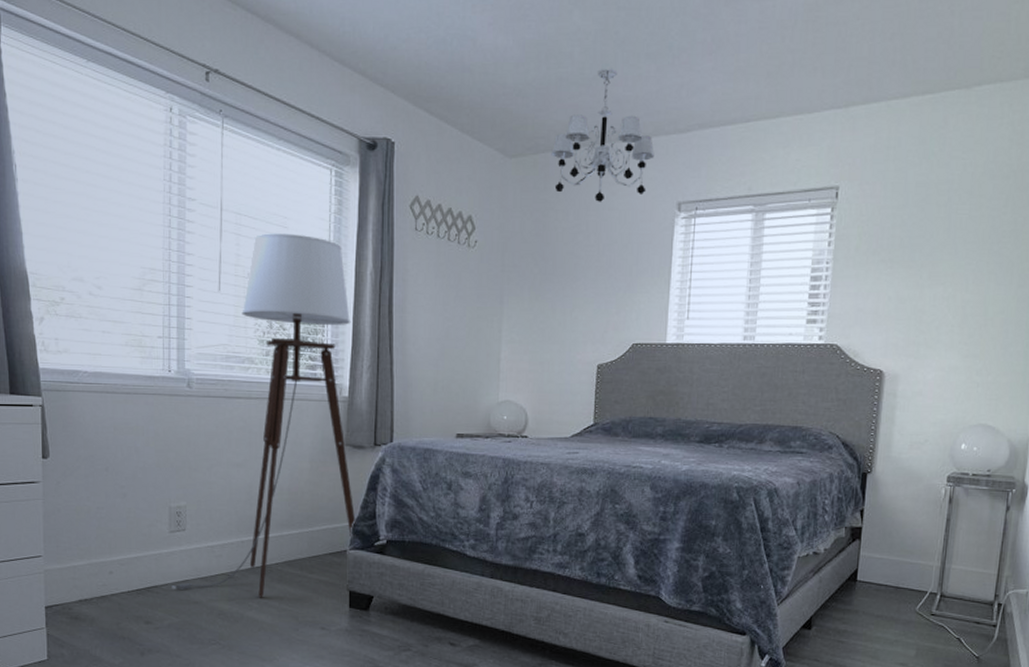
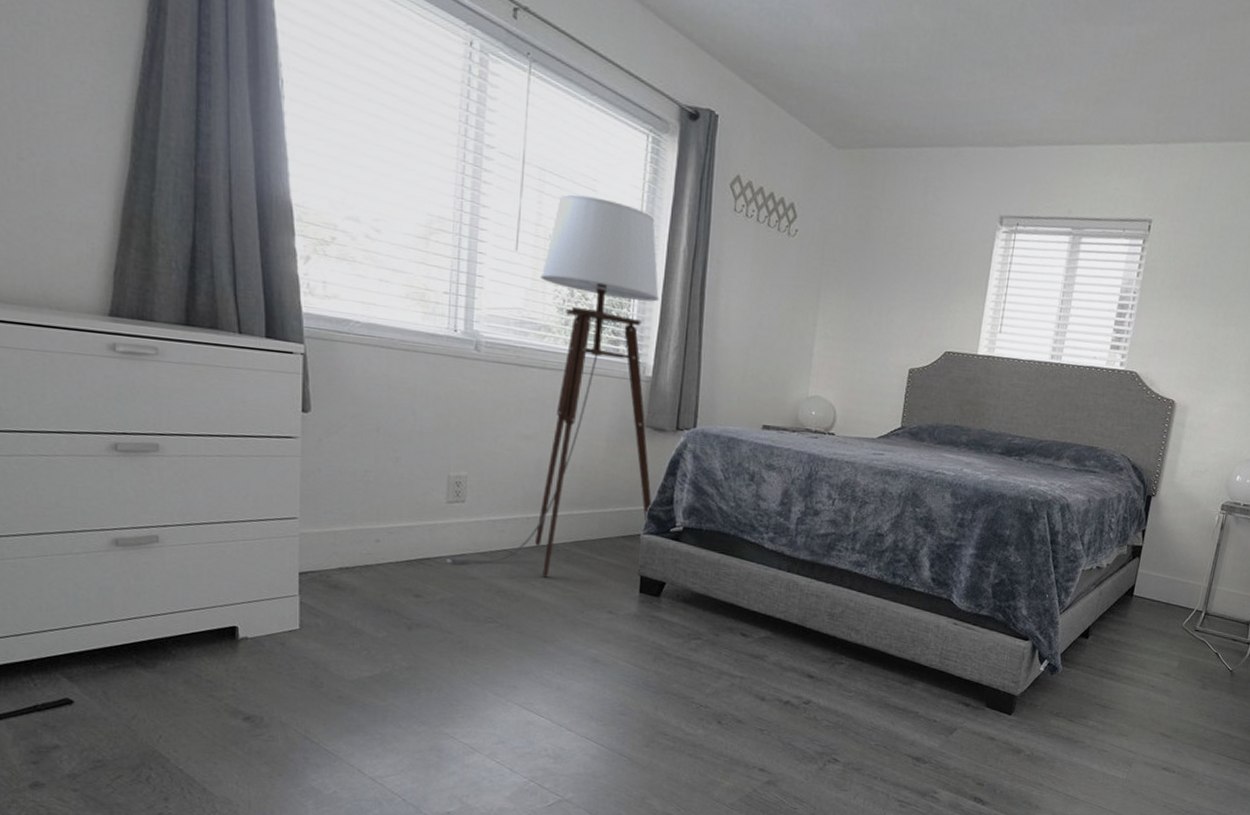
chandelier: present [551,68,655,202] -> none [880,70,982,206]

